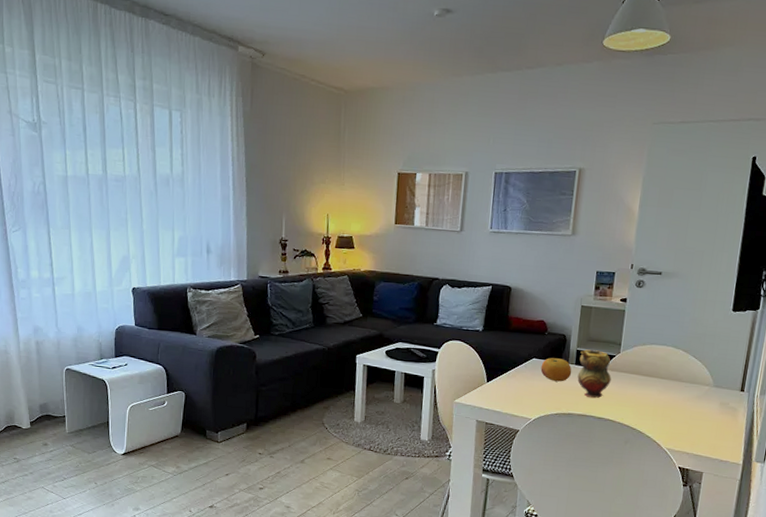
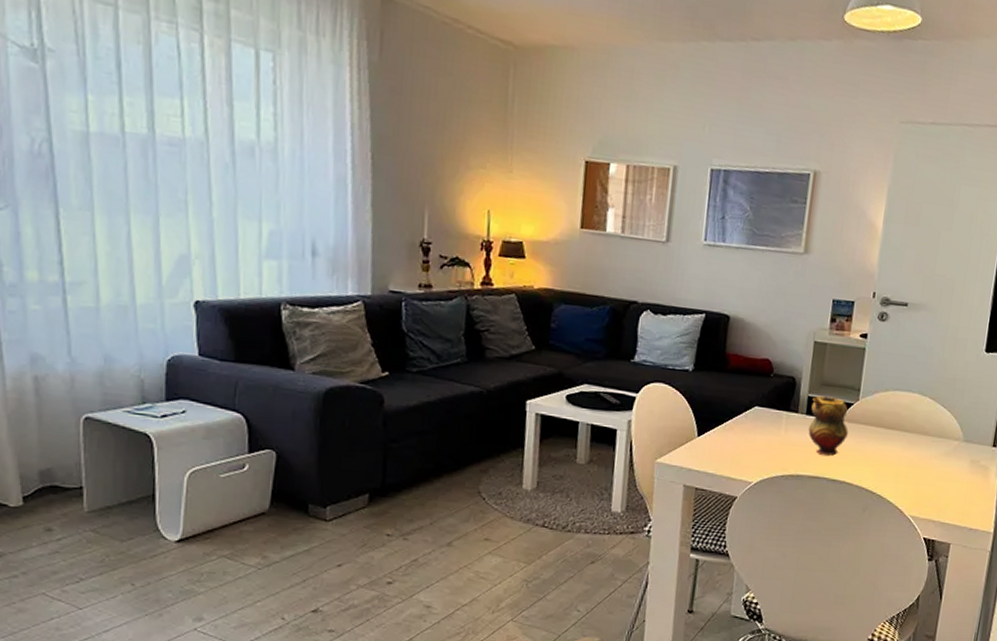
fruit: present [540,358,572,382] -> none [764,406,802,436]

